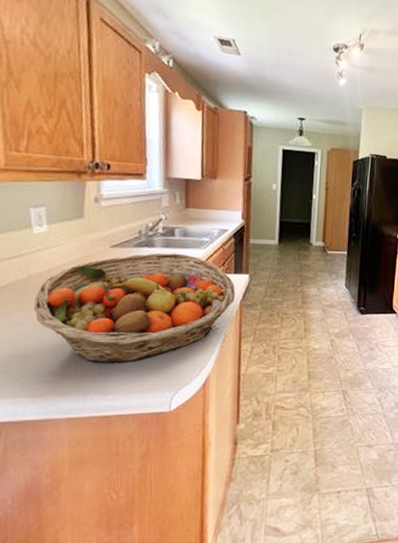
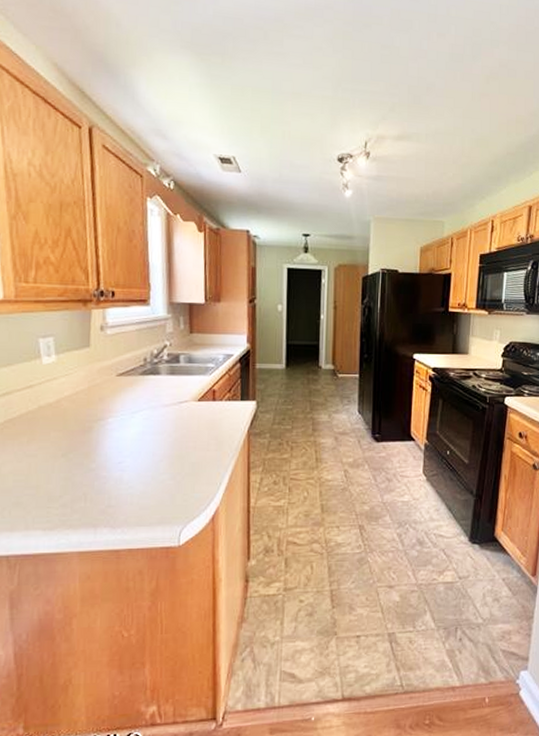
fruit basket: present [34,252,236,364] -> none [44,380,243,496]

